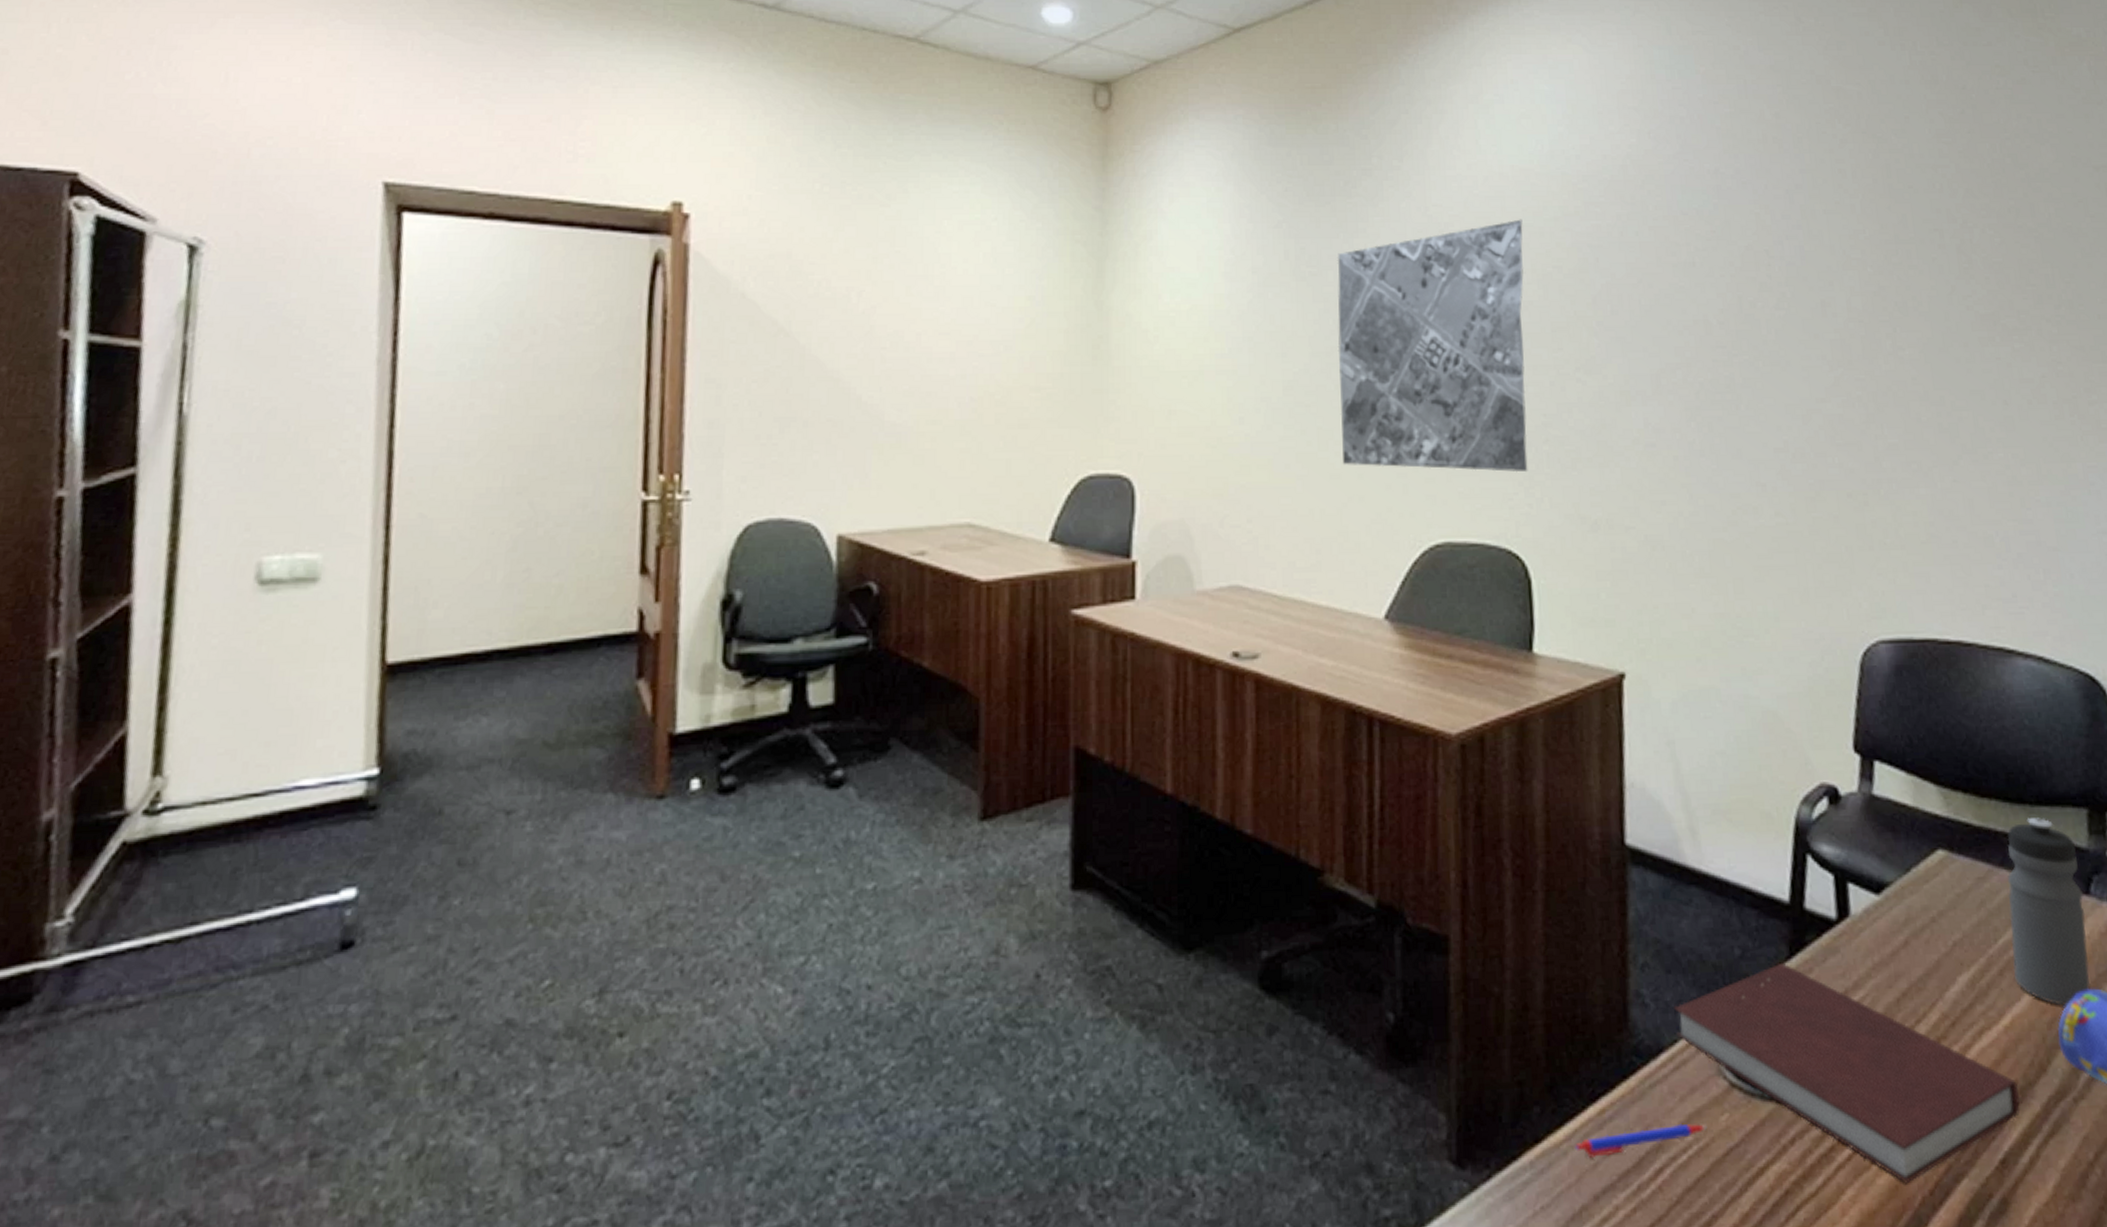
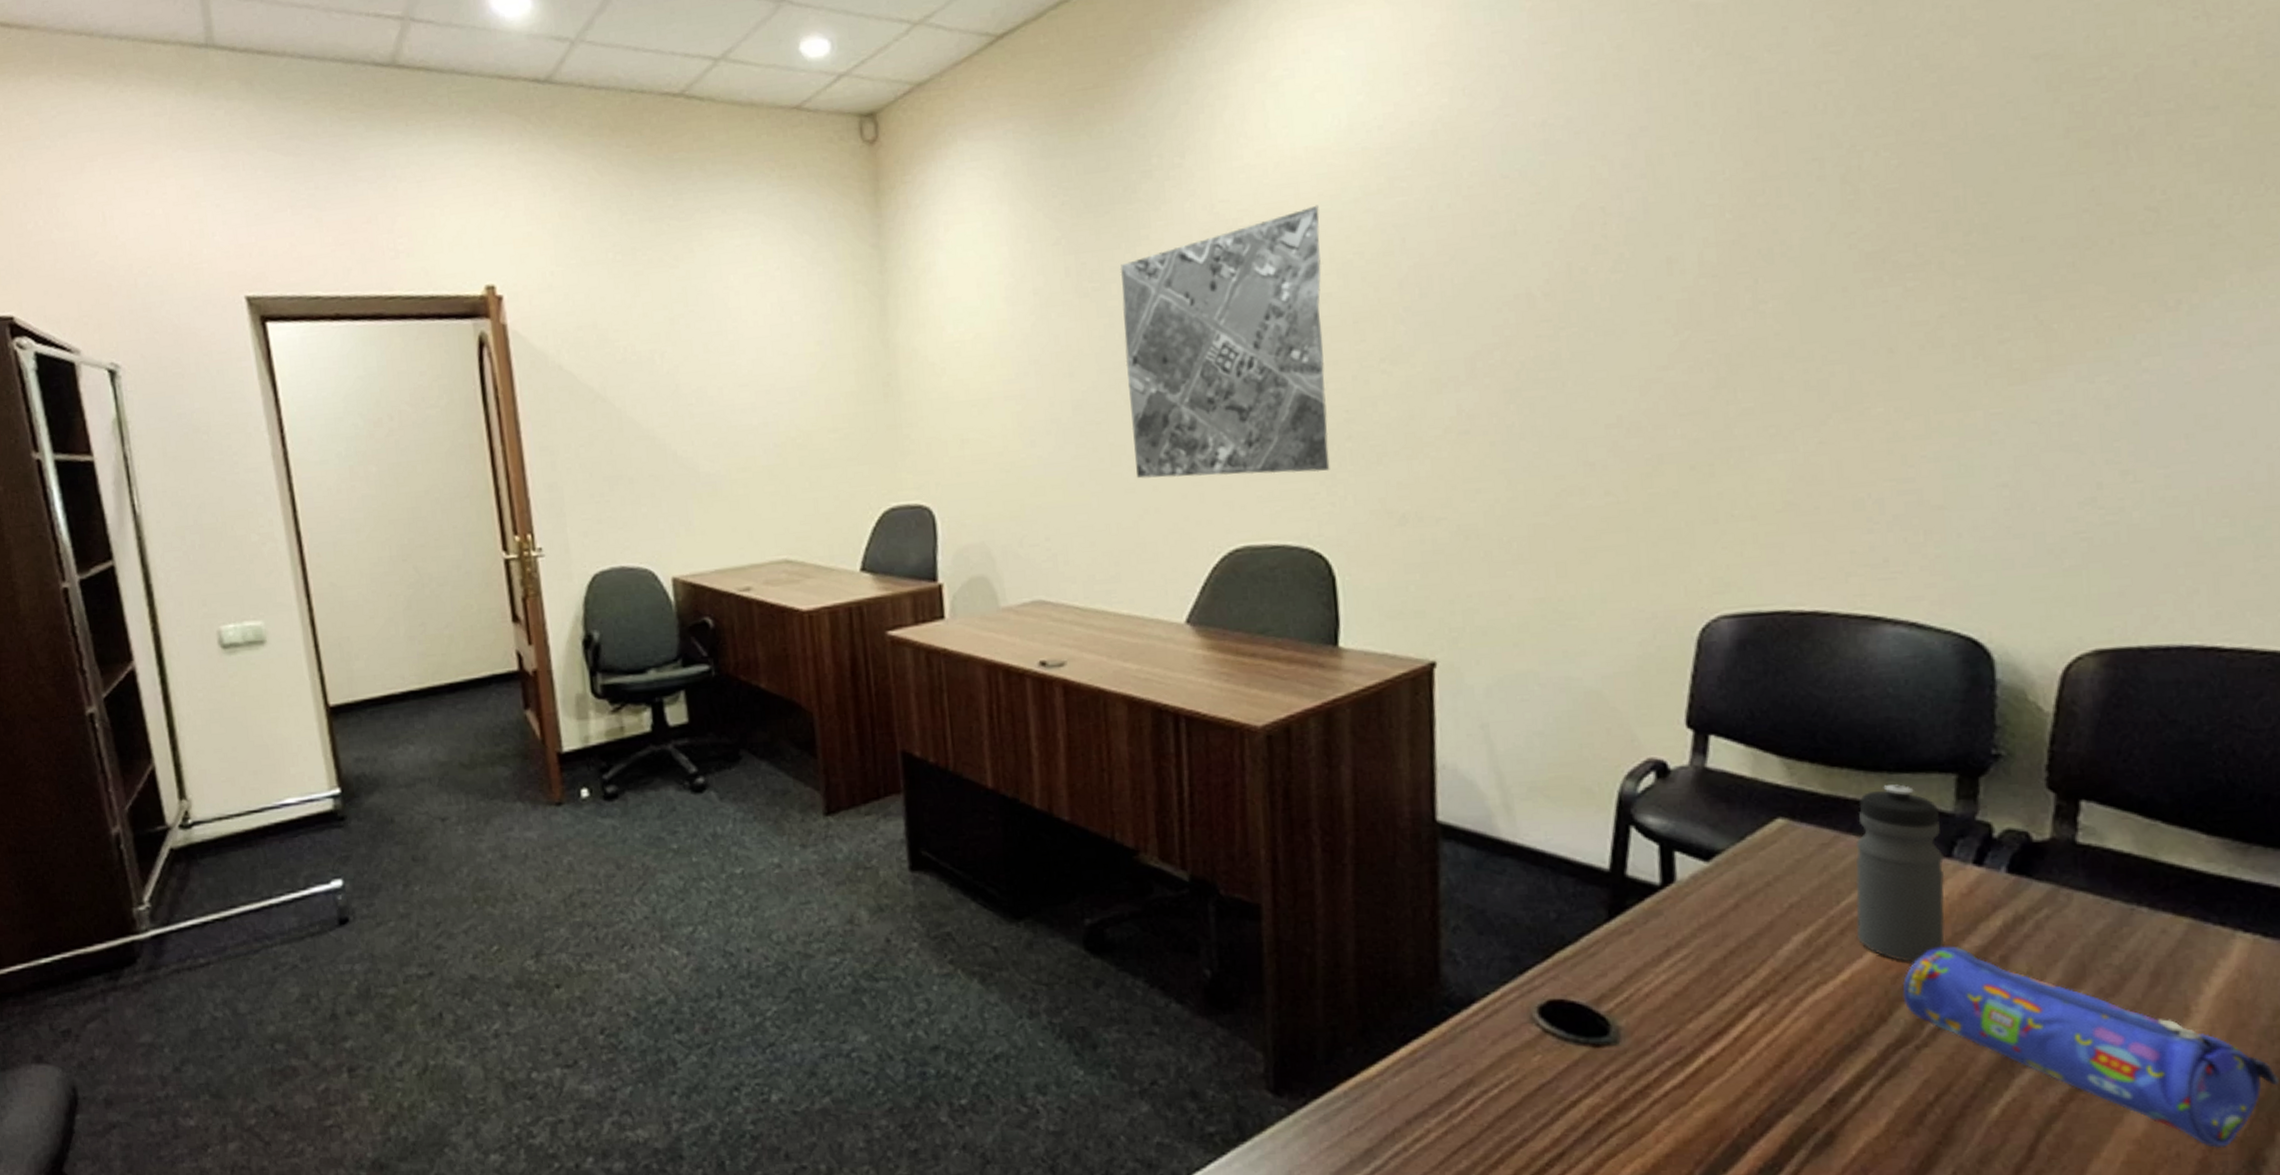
pen: present [1575,1123,1707,1158] -> none [1387,1063,1519,1090]
notebook: present [1674,962,2021,1184] -> none [1486,924,1856,1118]

